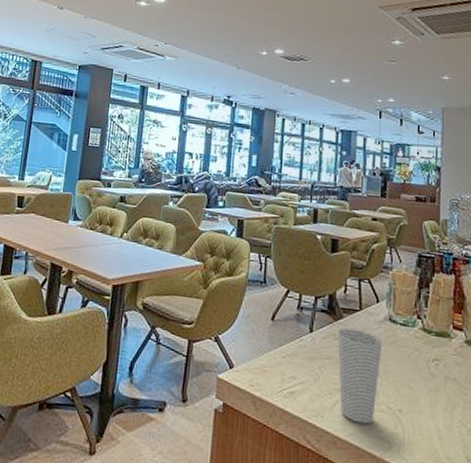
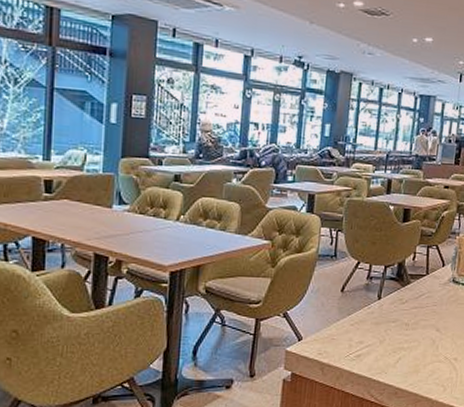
cup: present [337,327,383,425] -> none [402,292,445,374]

